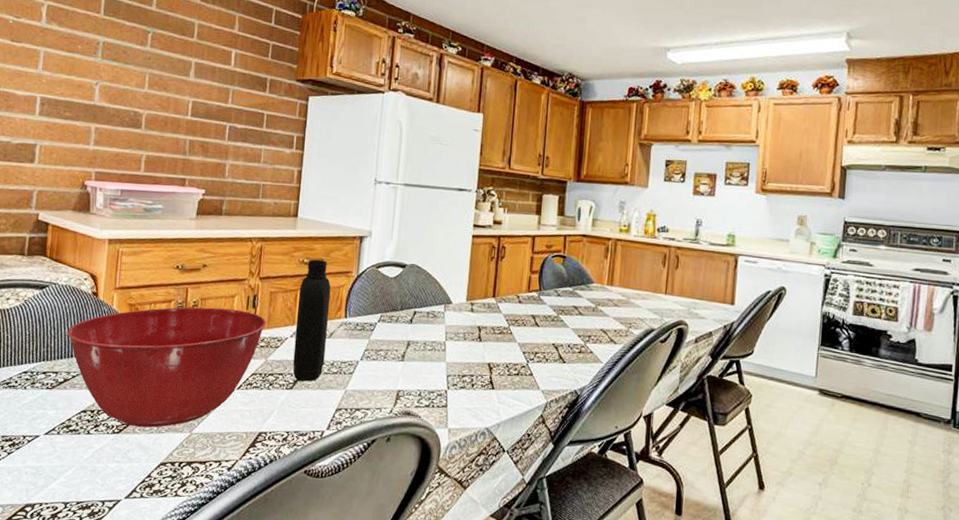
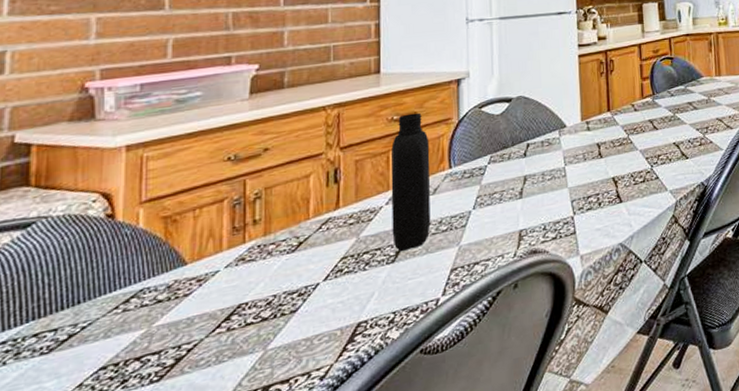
mixing bowl: present [67,307,267,428] -> none [70,188,355,367]

